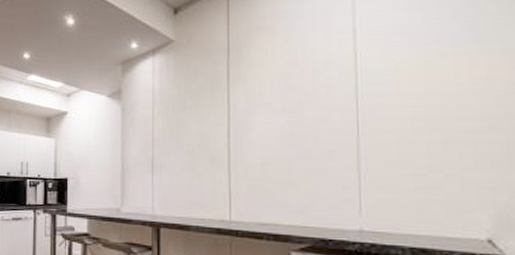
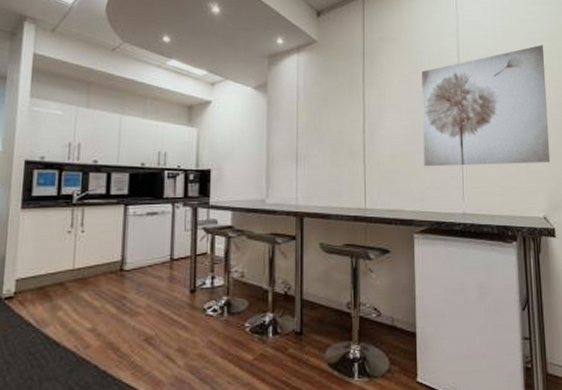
wall art: none [303,9,501,174] -> present [422,44,551,167]

